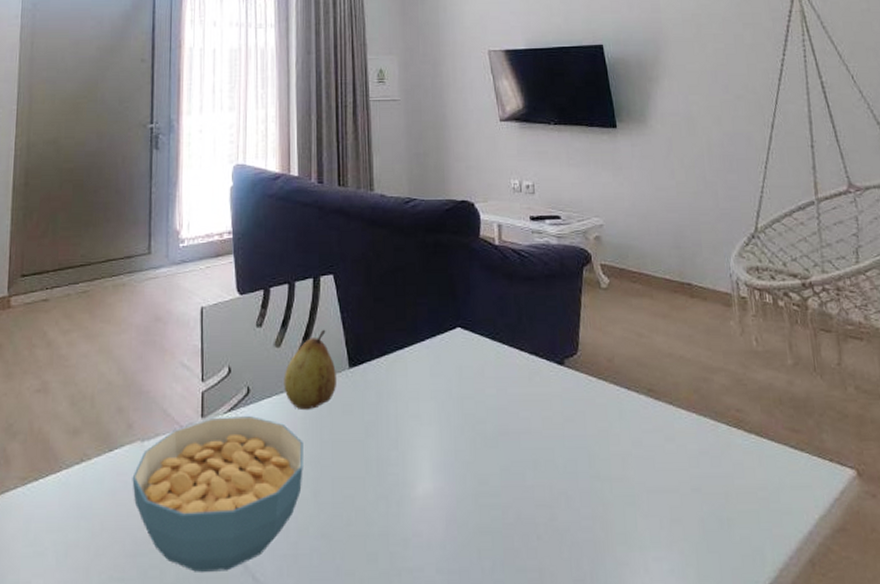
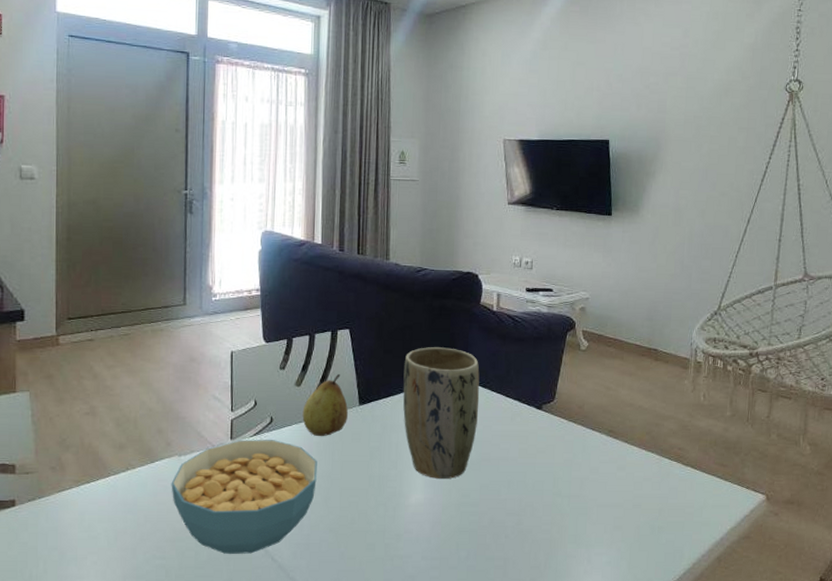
plant pot: none [398,292,490,461] -> present [402,347,480,479]

